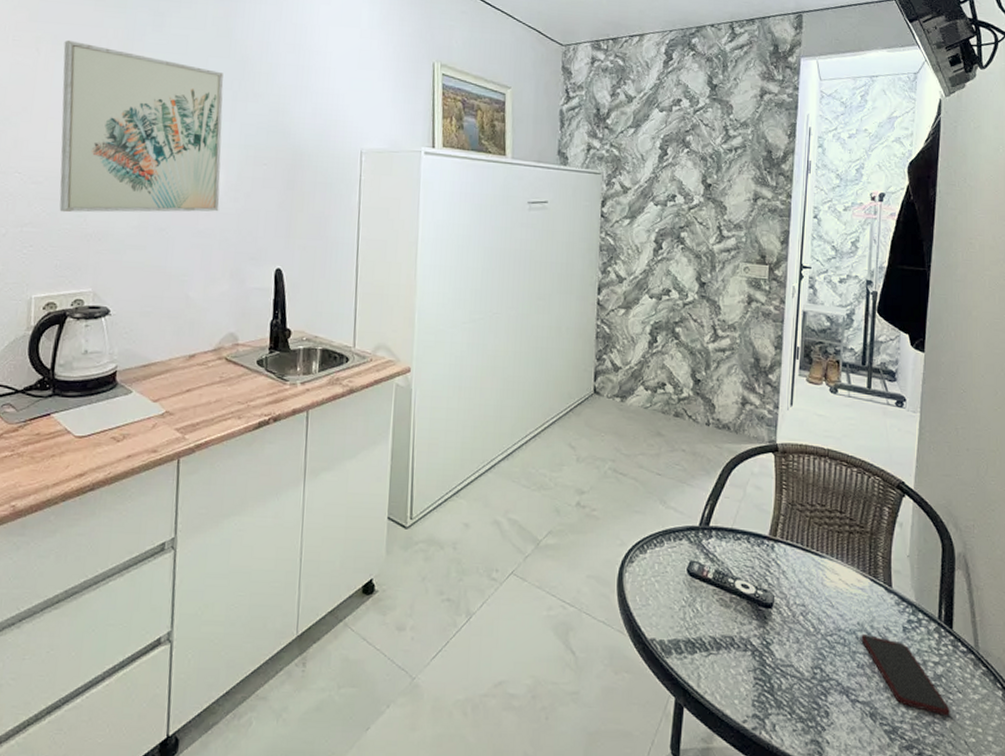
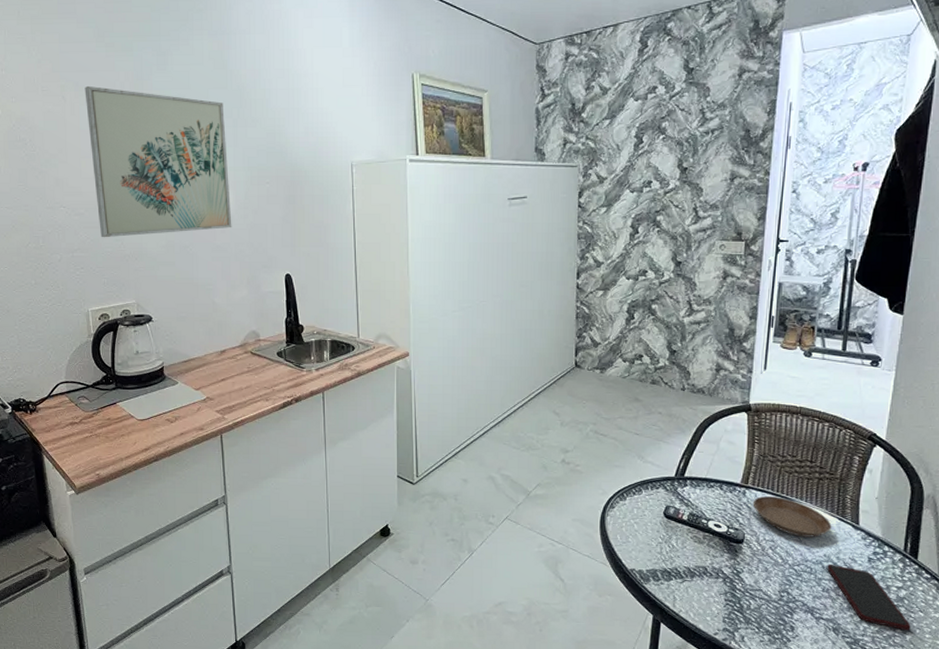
saucer: none [781,551,864,602] -> present [752,496,832,537]

